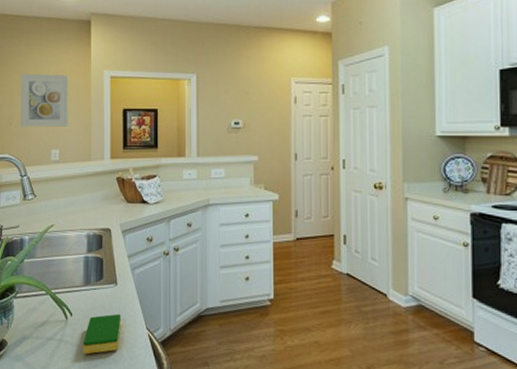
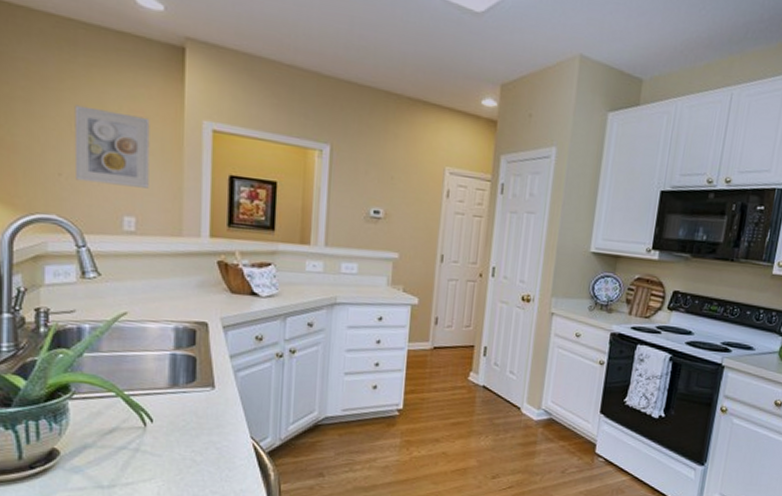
dish sponge: present [83,313,122,355] -> none [167,421,219,466]

